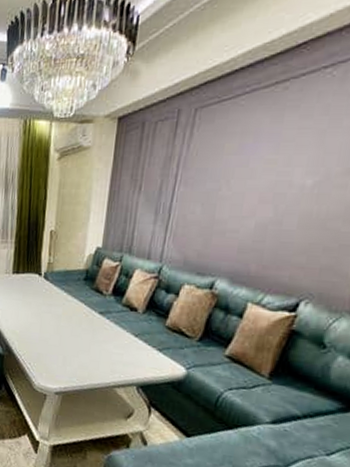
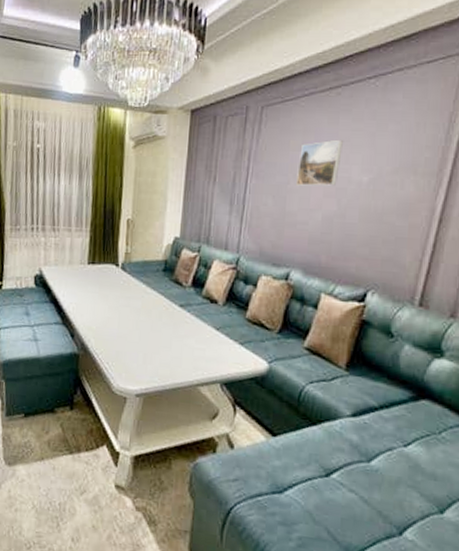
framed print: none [229,139,287,192] -> present [296,139,343,186]

